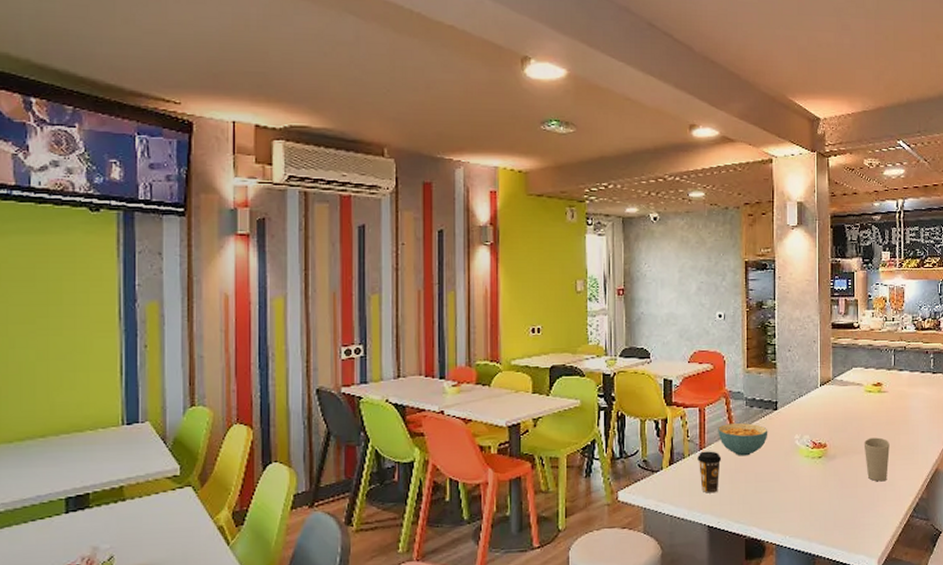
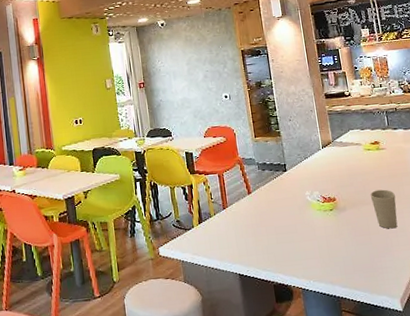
coffee cup: present [697,451,722,493] -> none [222,210,244,246]
cereal bowl: present [718,423,768,456] -> none [236,184,282,213]

